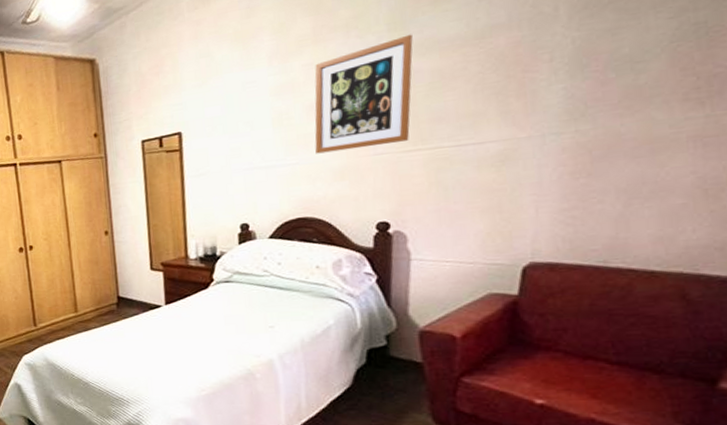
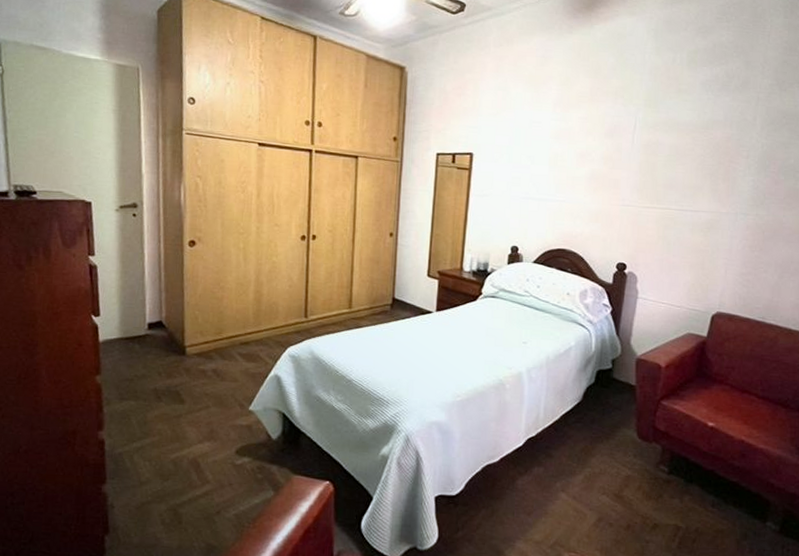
wall art: present [314,34,413,154] -> none [579,112,661,199]

